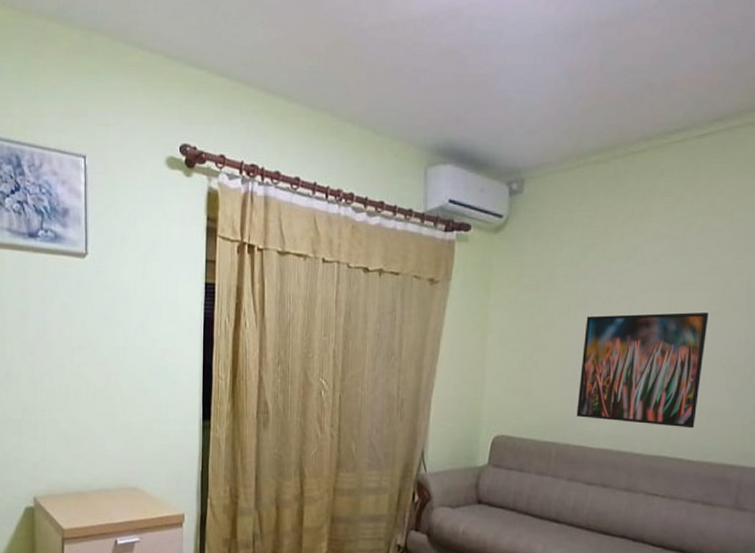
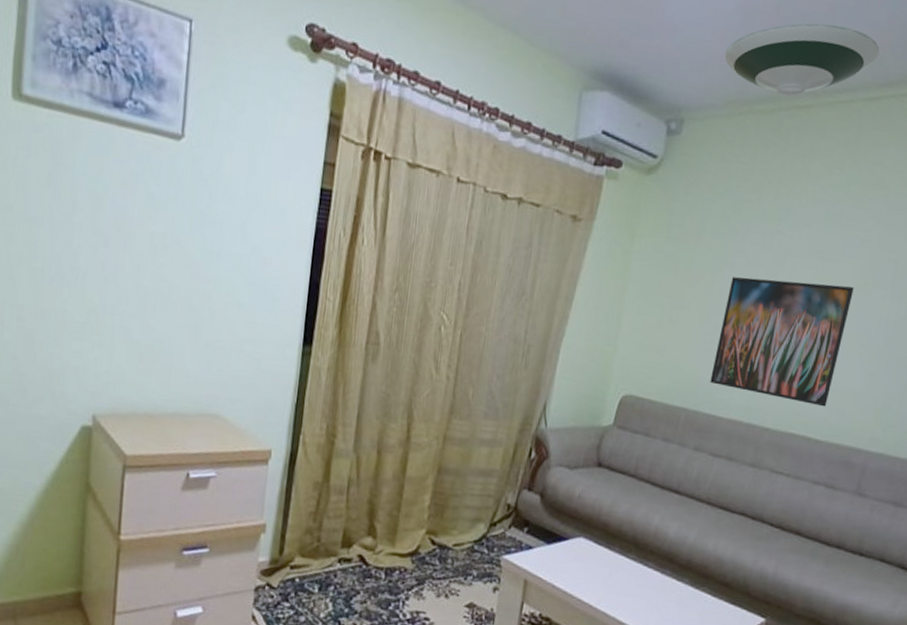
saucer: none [556,73,707,143] -> present [724,23,880,96]

